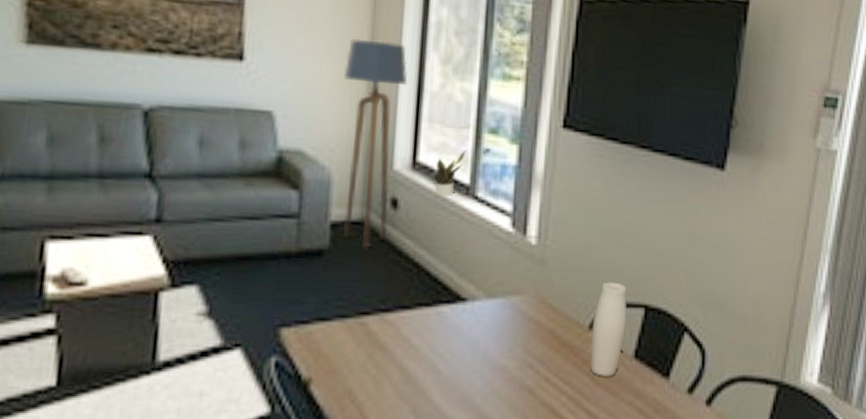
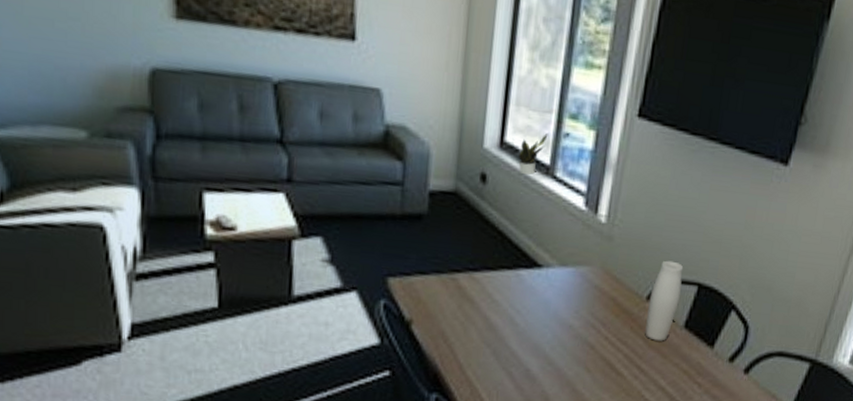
floor lamp: present [343,38,408,250] -> none [440,22,499,217]

